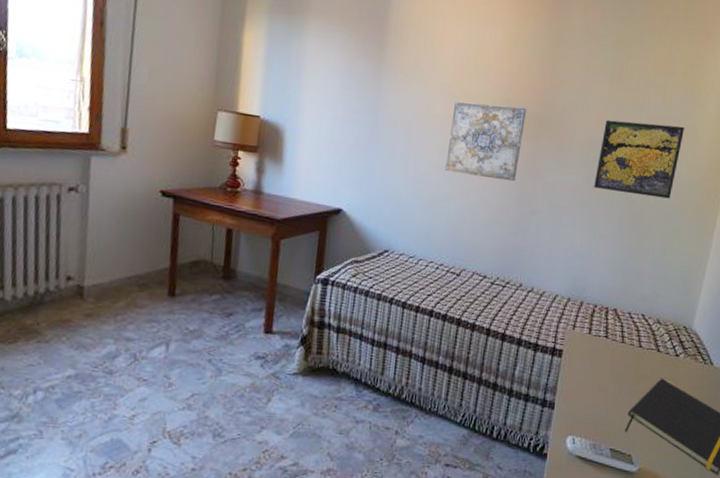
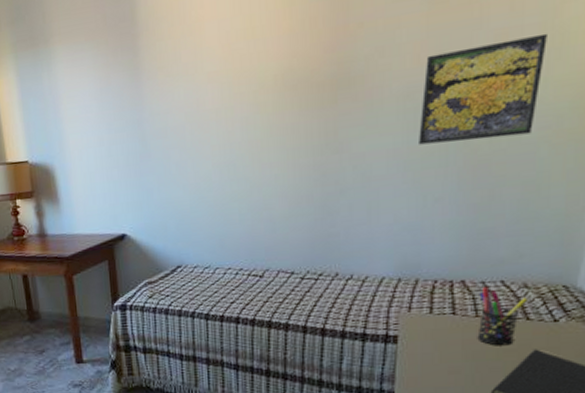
wall art: present [445,102,527,182] -> none [227,71,319,170]
pen holder: none [622,317,660,372] -> present [477,286,529,346]

